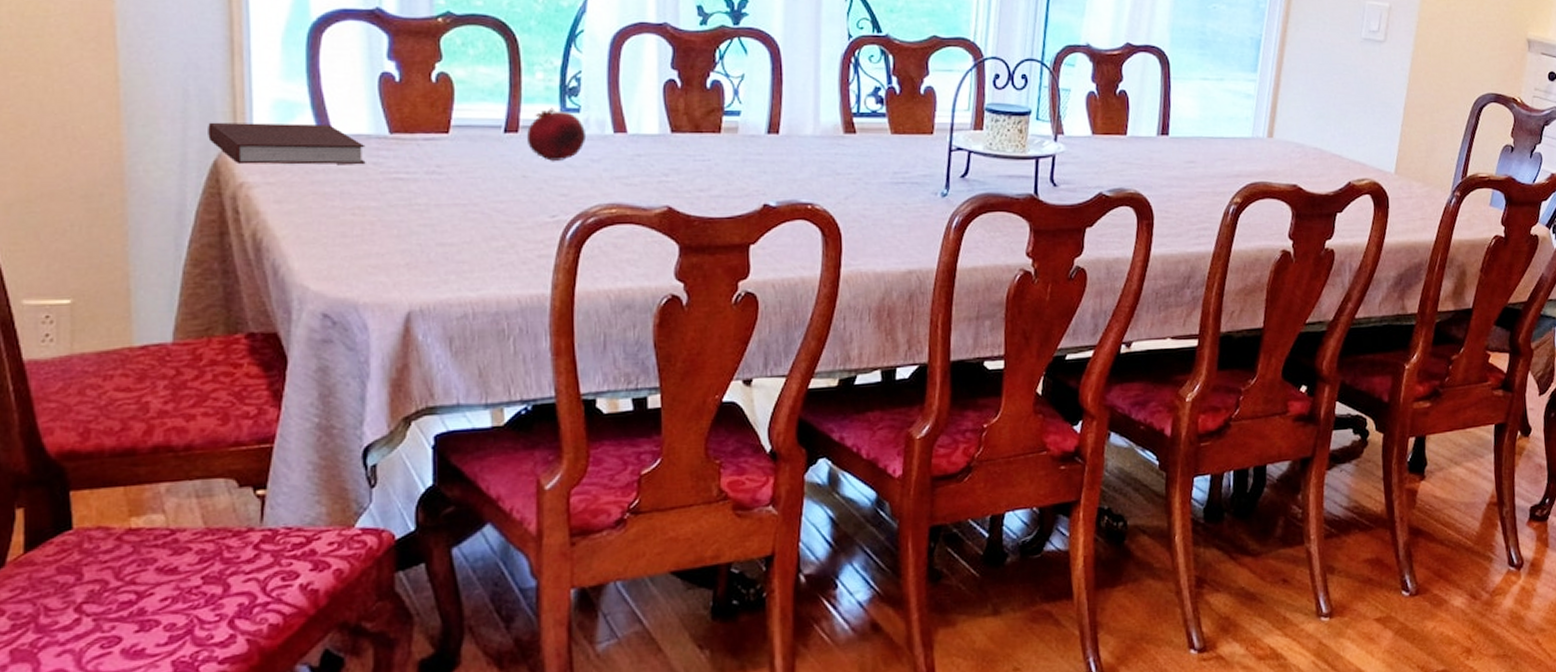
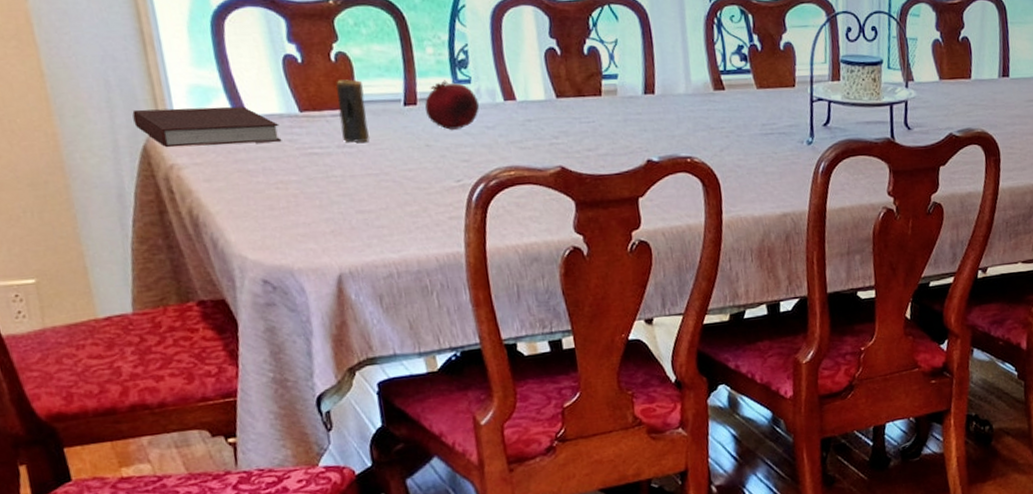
candle: none [432,102,462,169] -> present [336,79,369,143]

